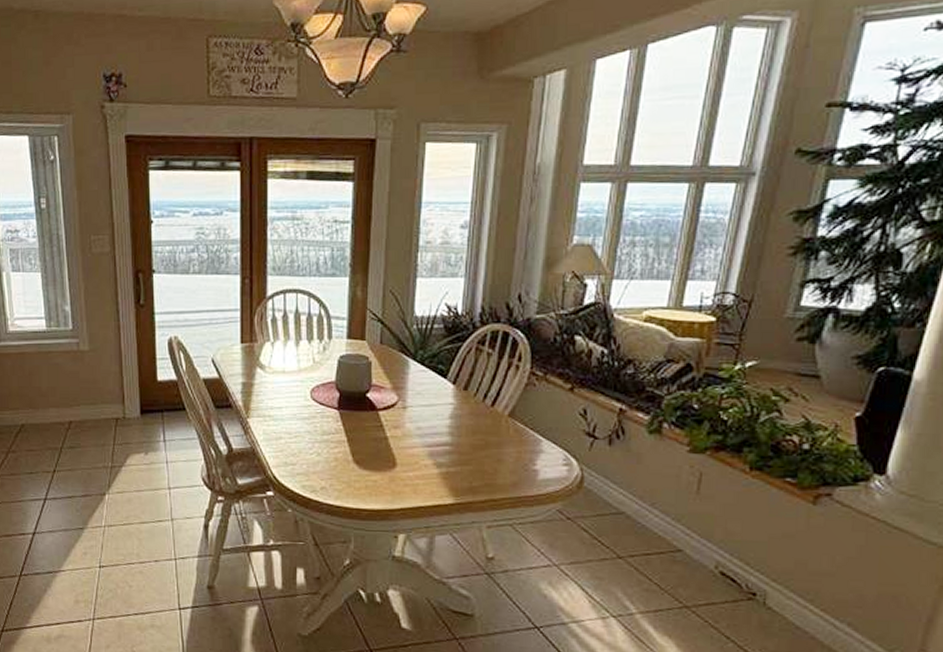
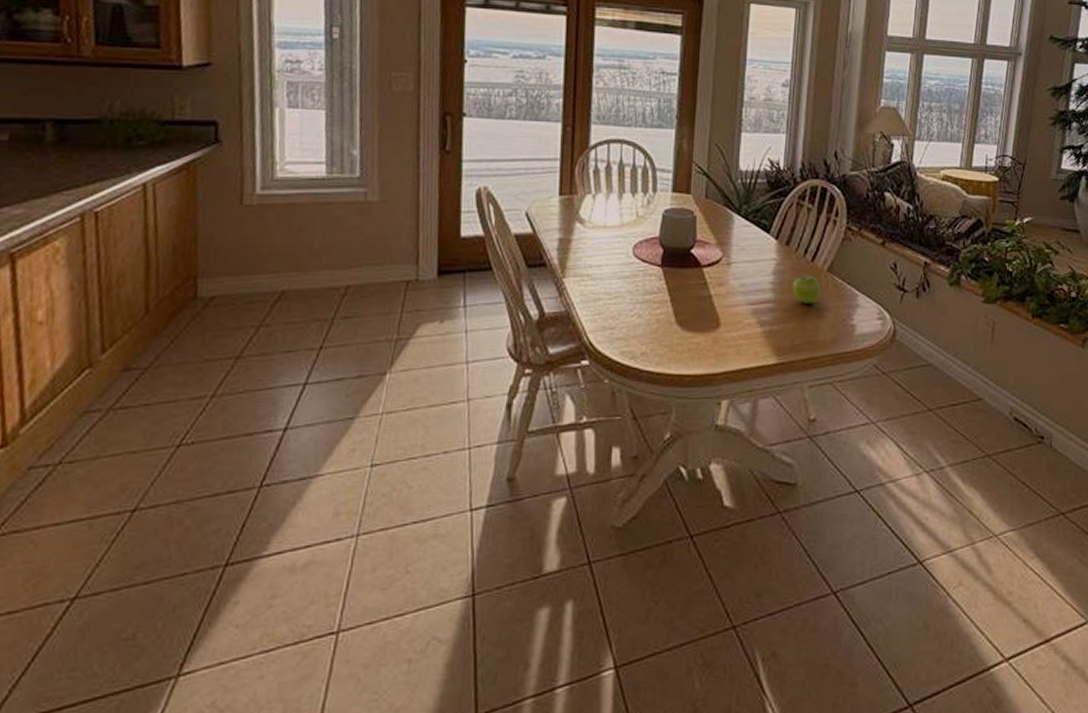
fruit: none [470,420,501,448] -> present [792,275,820,304]

